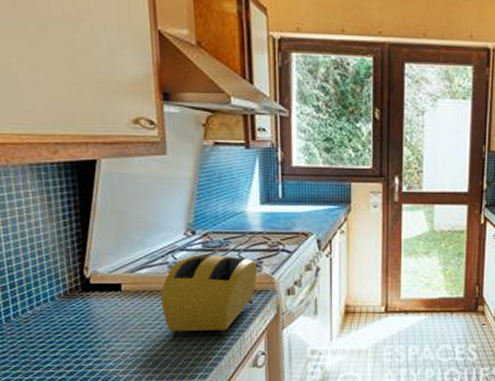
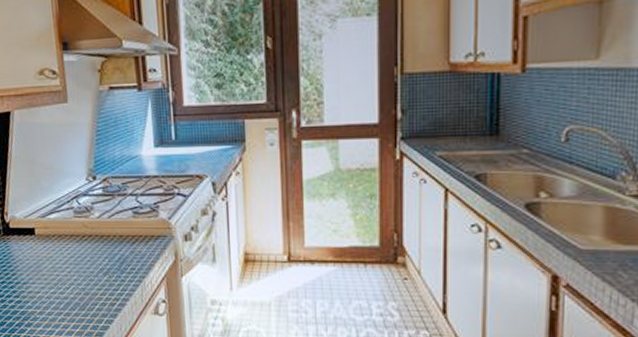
toaster: present [161,255,258,340] -> none [68,200,155,284]

